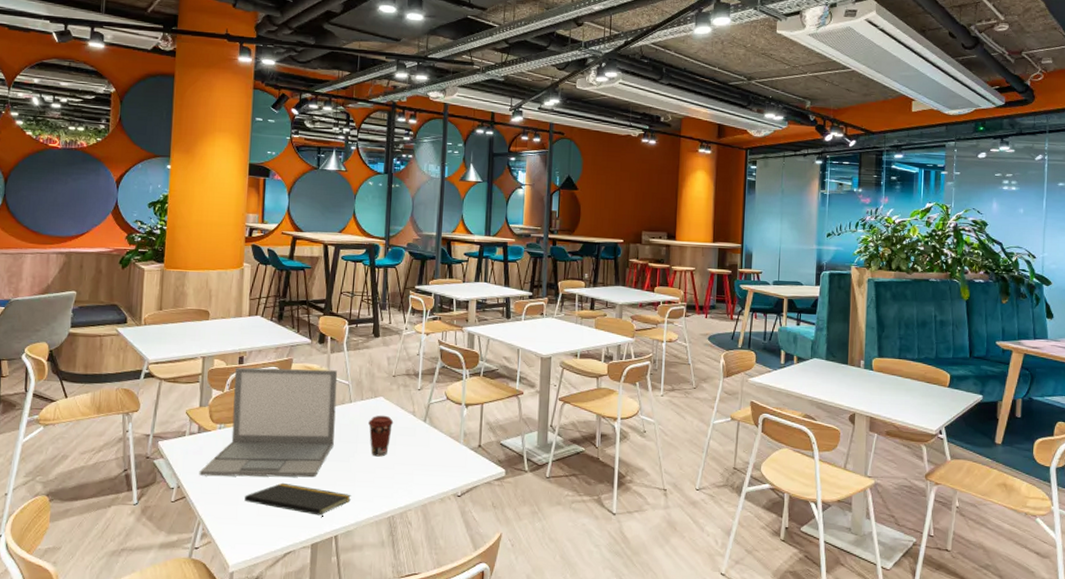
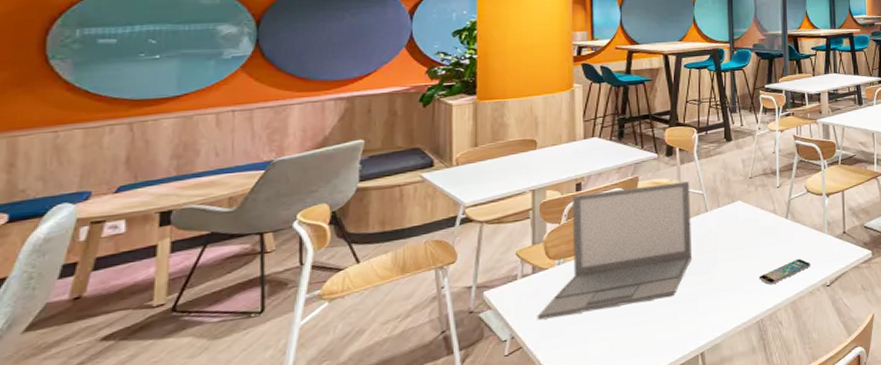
notepad: present [244,482,351,518] -> none [594,306,715,338]
coffee cup: present [368,415,394,457] -> none [728,218,755,263]
smartphone: none [393,464,444,485] -> present [758,259,811,285]

